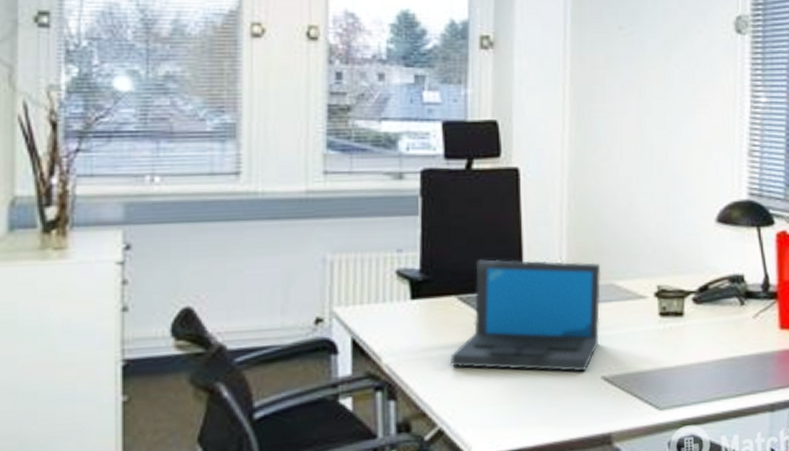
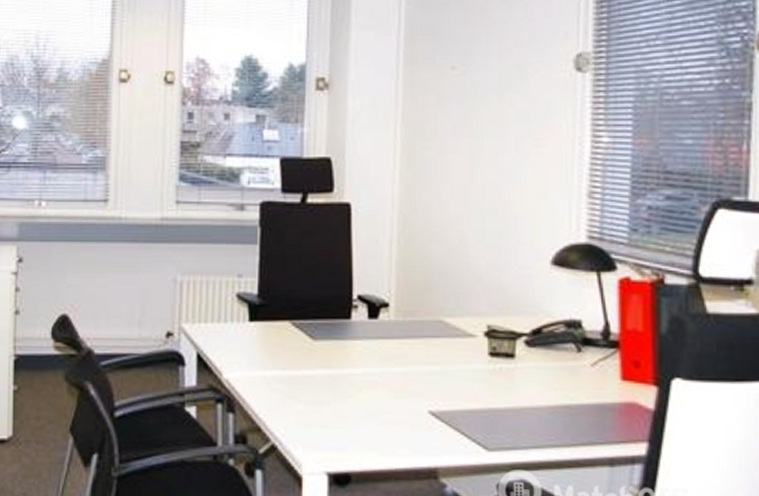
laptop: present [450,259,601,372] -> none [284,288,430,404]

